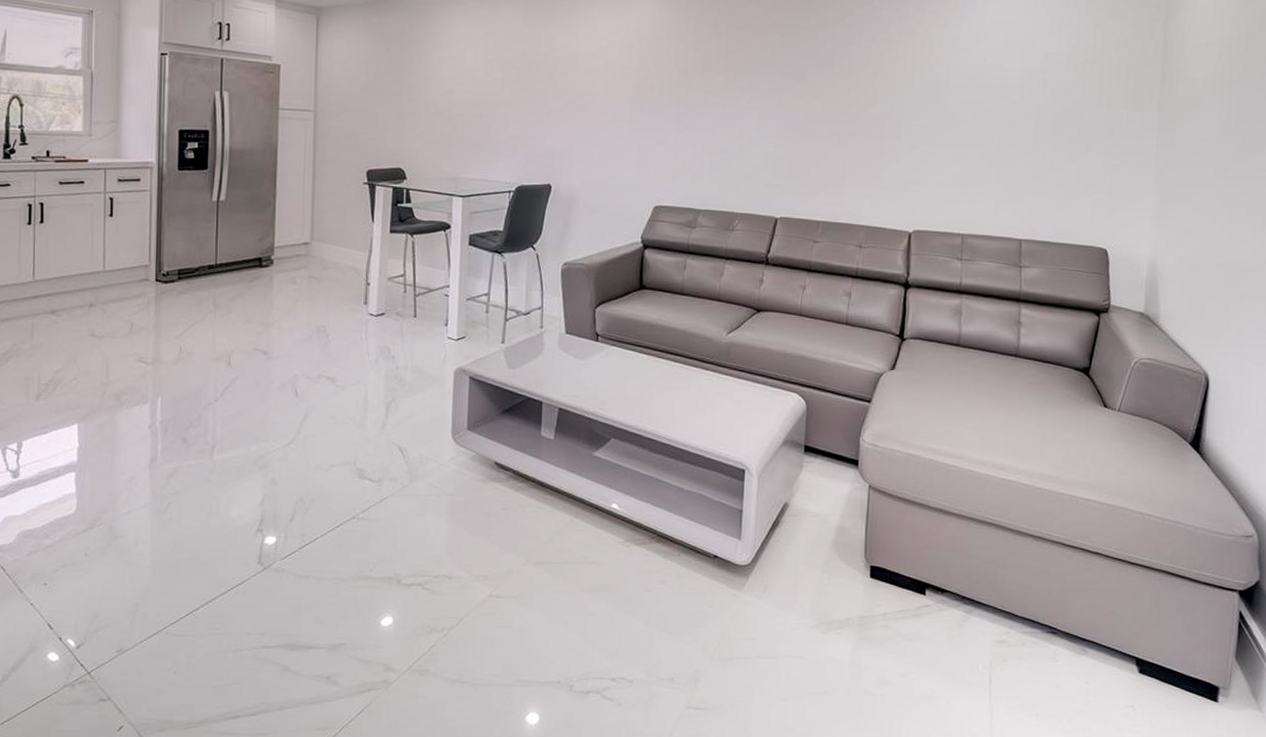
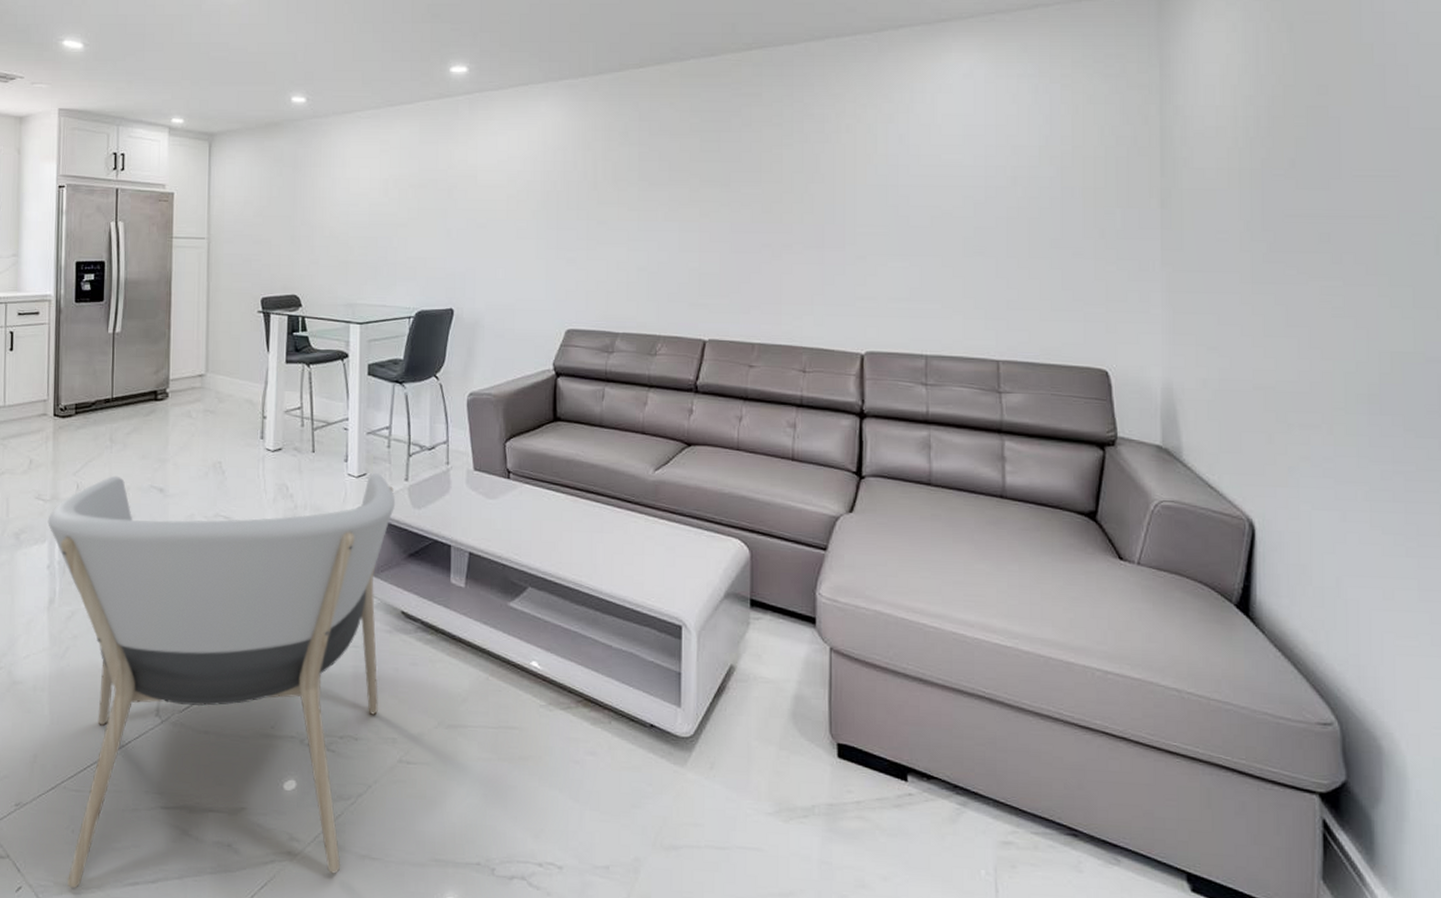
armchair: none [149,337,492,725] -> present [47,473,396,889]

